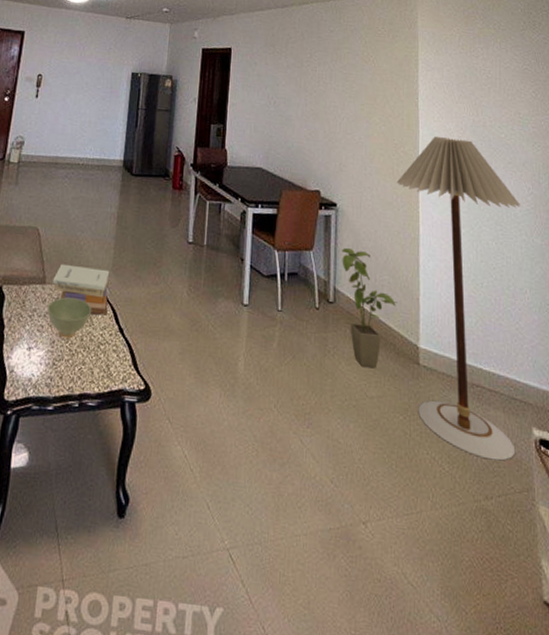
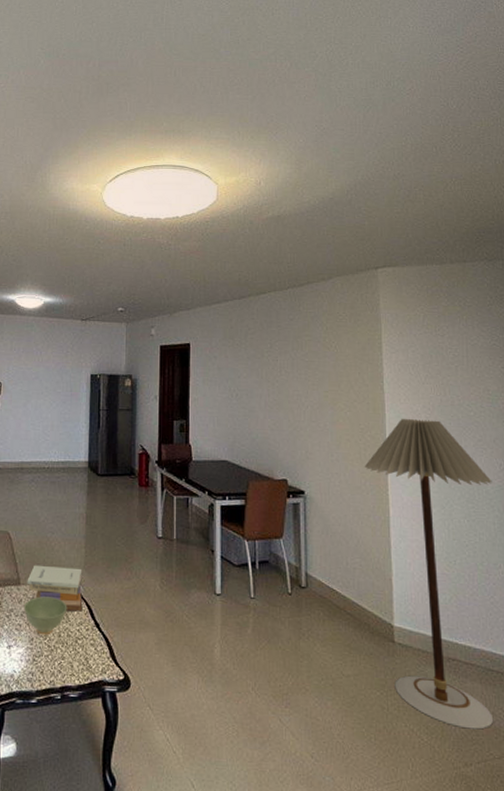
house plant: present [341,247,397,369] -> none [311,533,370,649]

